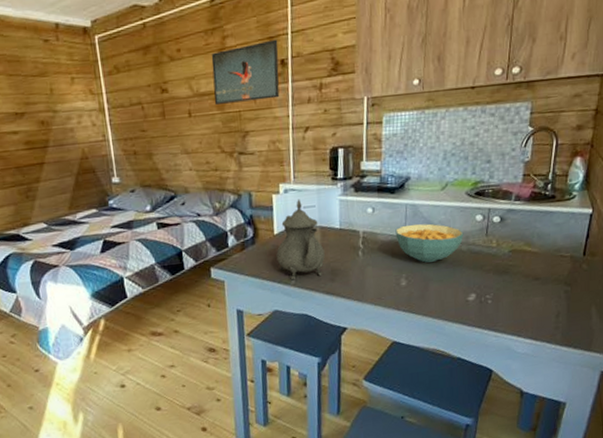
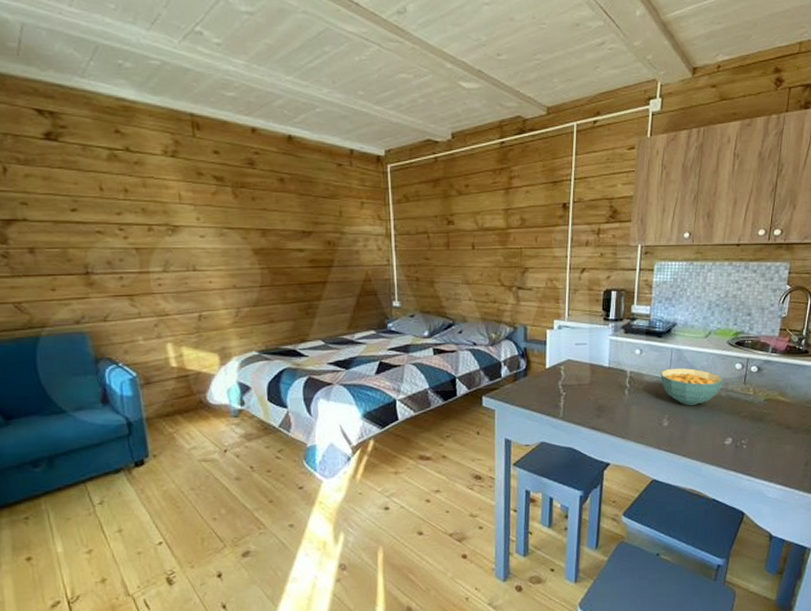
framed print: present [211,39,280,106] -> none [497,184,561,241]
teapot: present [276,198,325,280] -> none [547,335,593,414]

